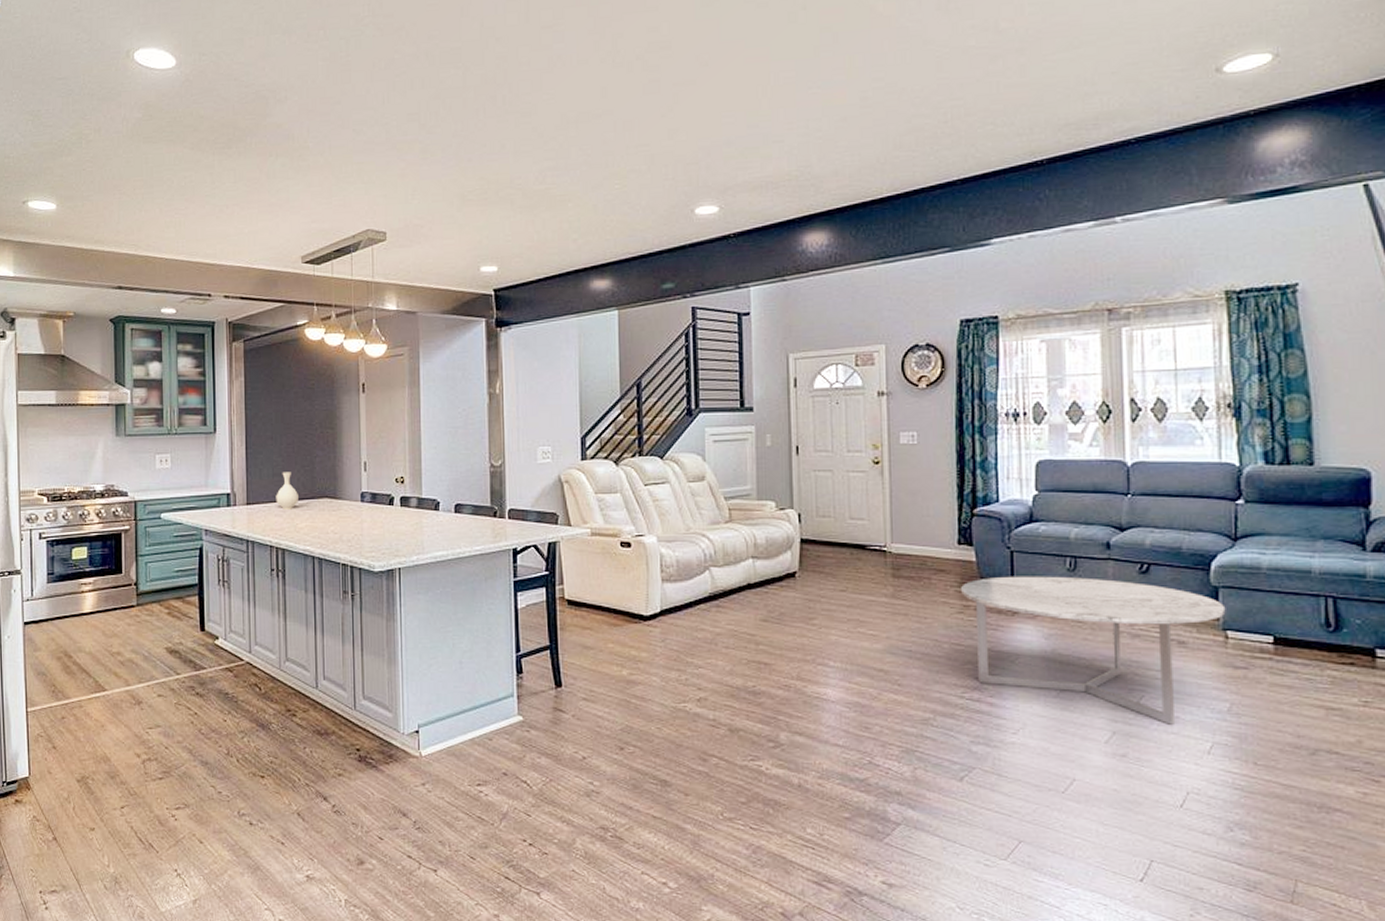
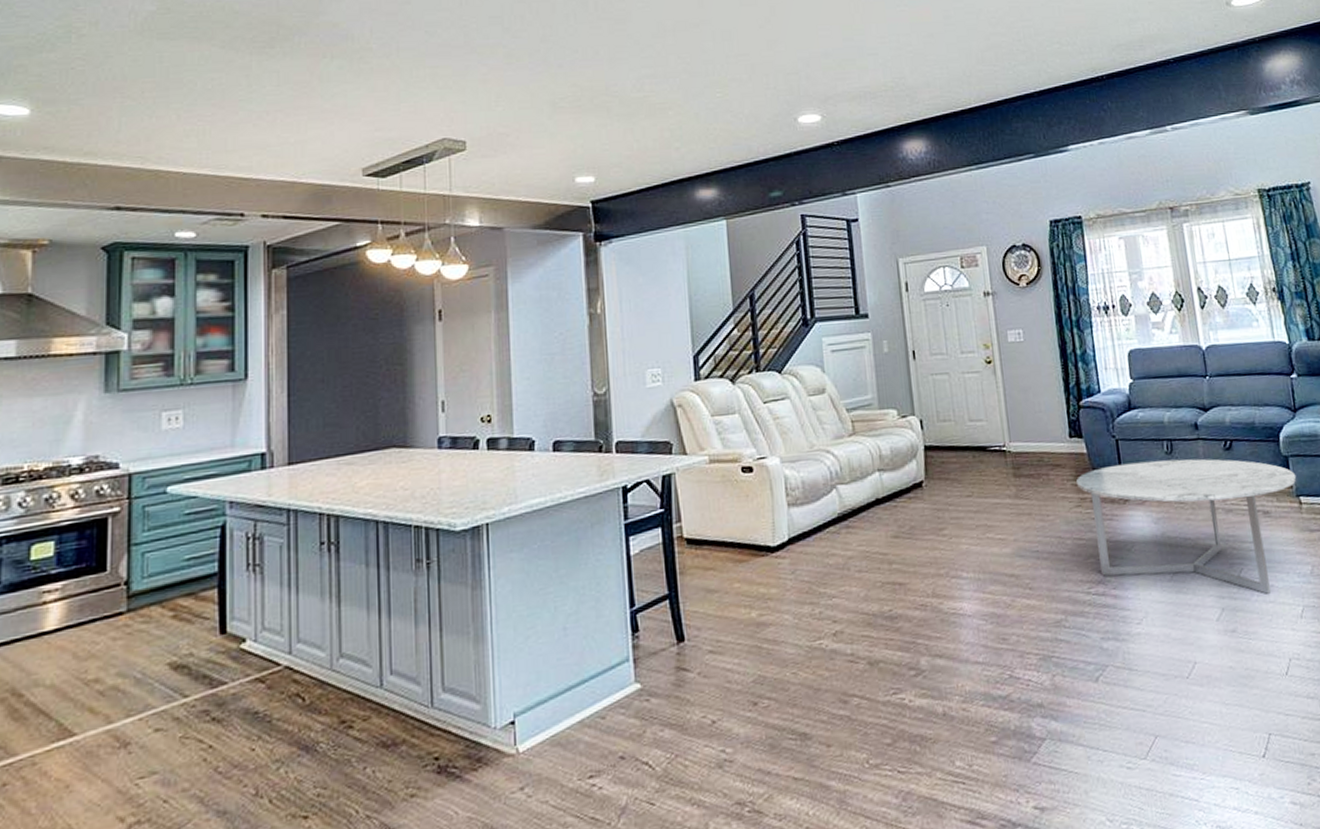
vase: present [276,472,298,511] -> none [327,420,357,468]

